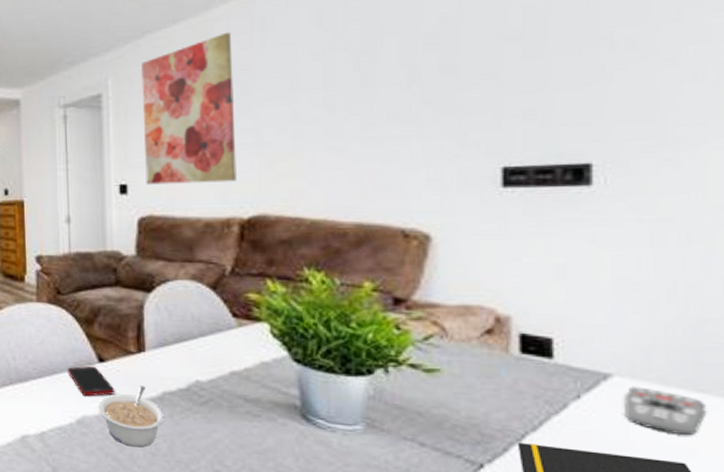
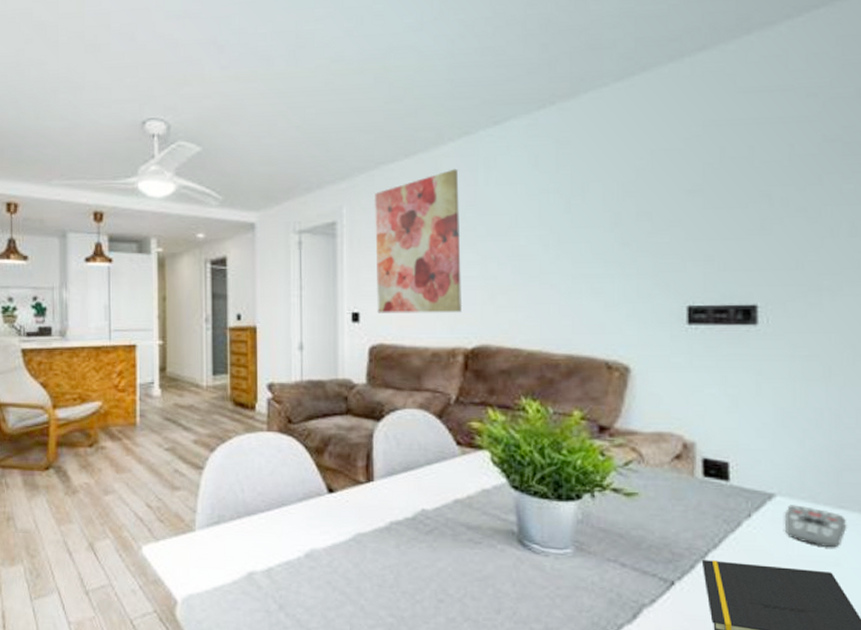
cell phone: present [67,366,115,397] -> none [297,497,344,529]
legume: present [98,386,165,448] -> none [327,516,392,580]

